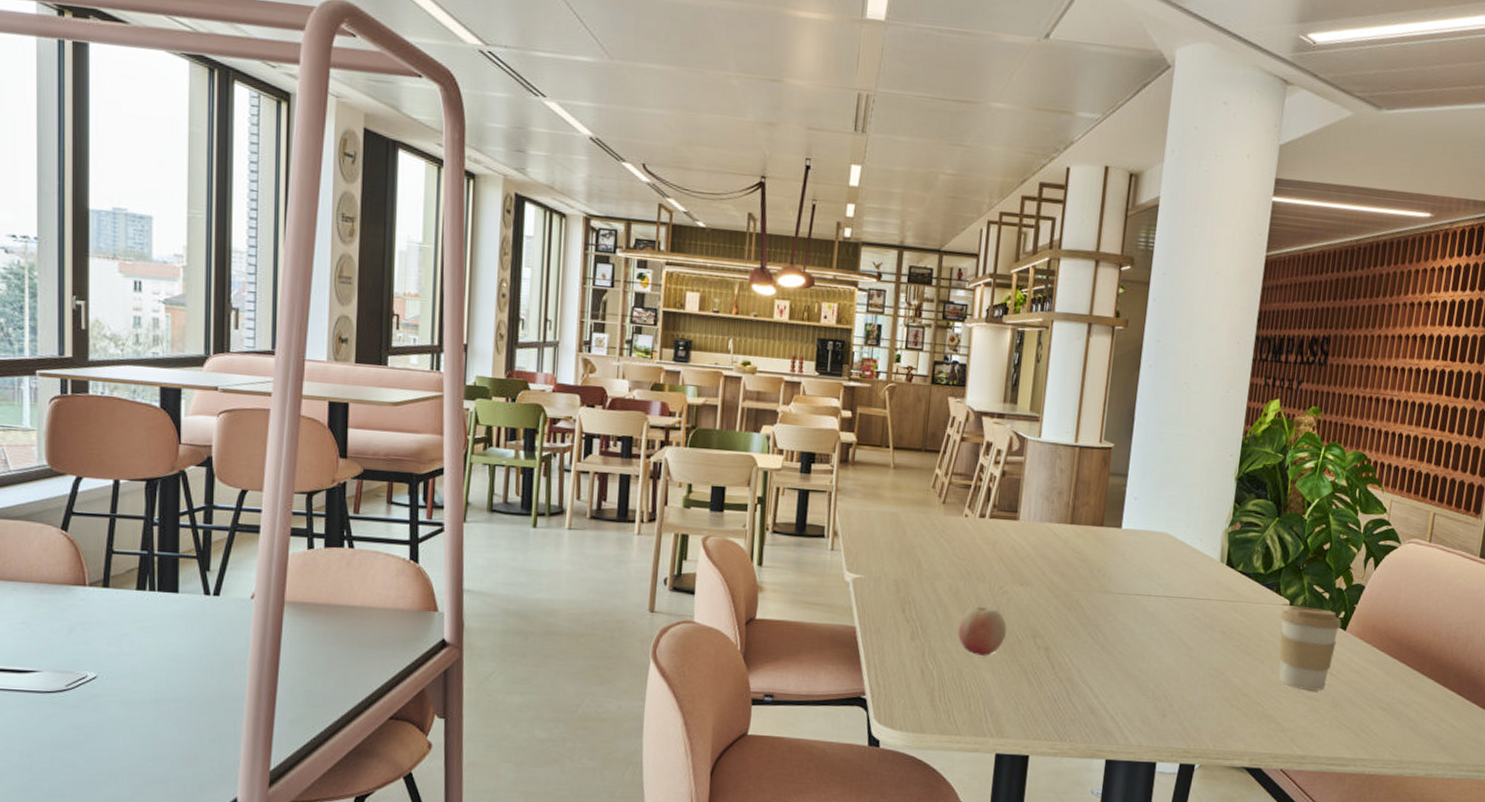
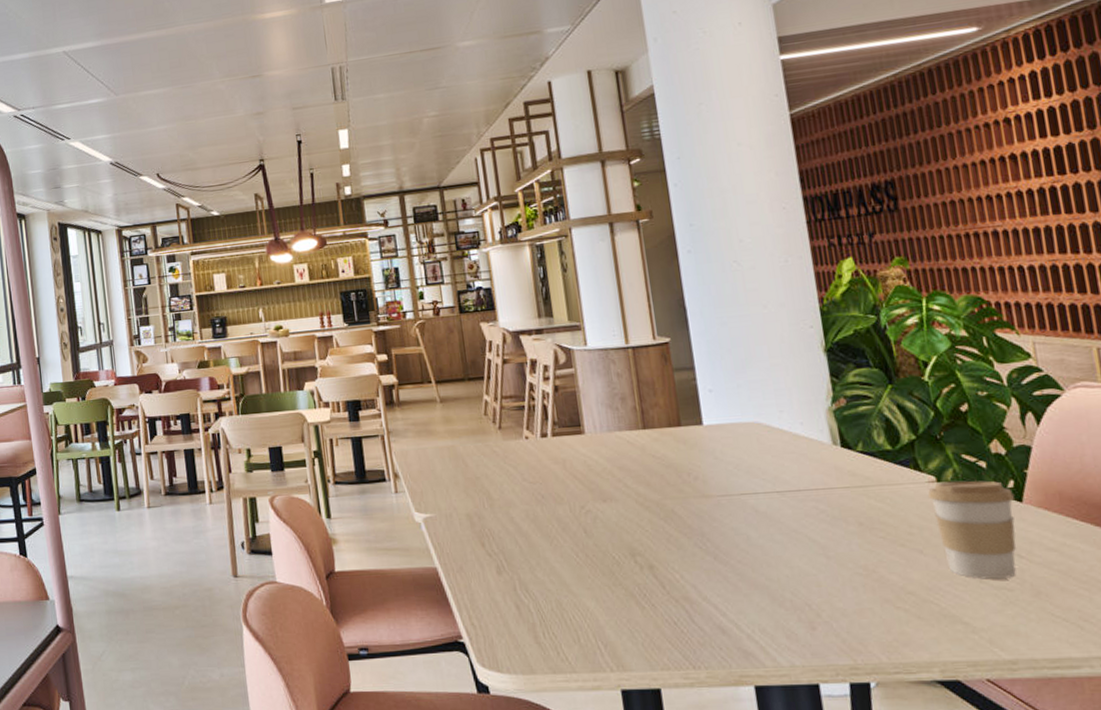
fruit: present [958,606,1007,656] -> none [545,529,601,583]

